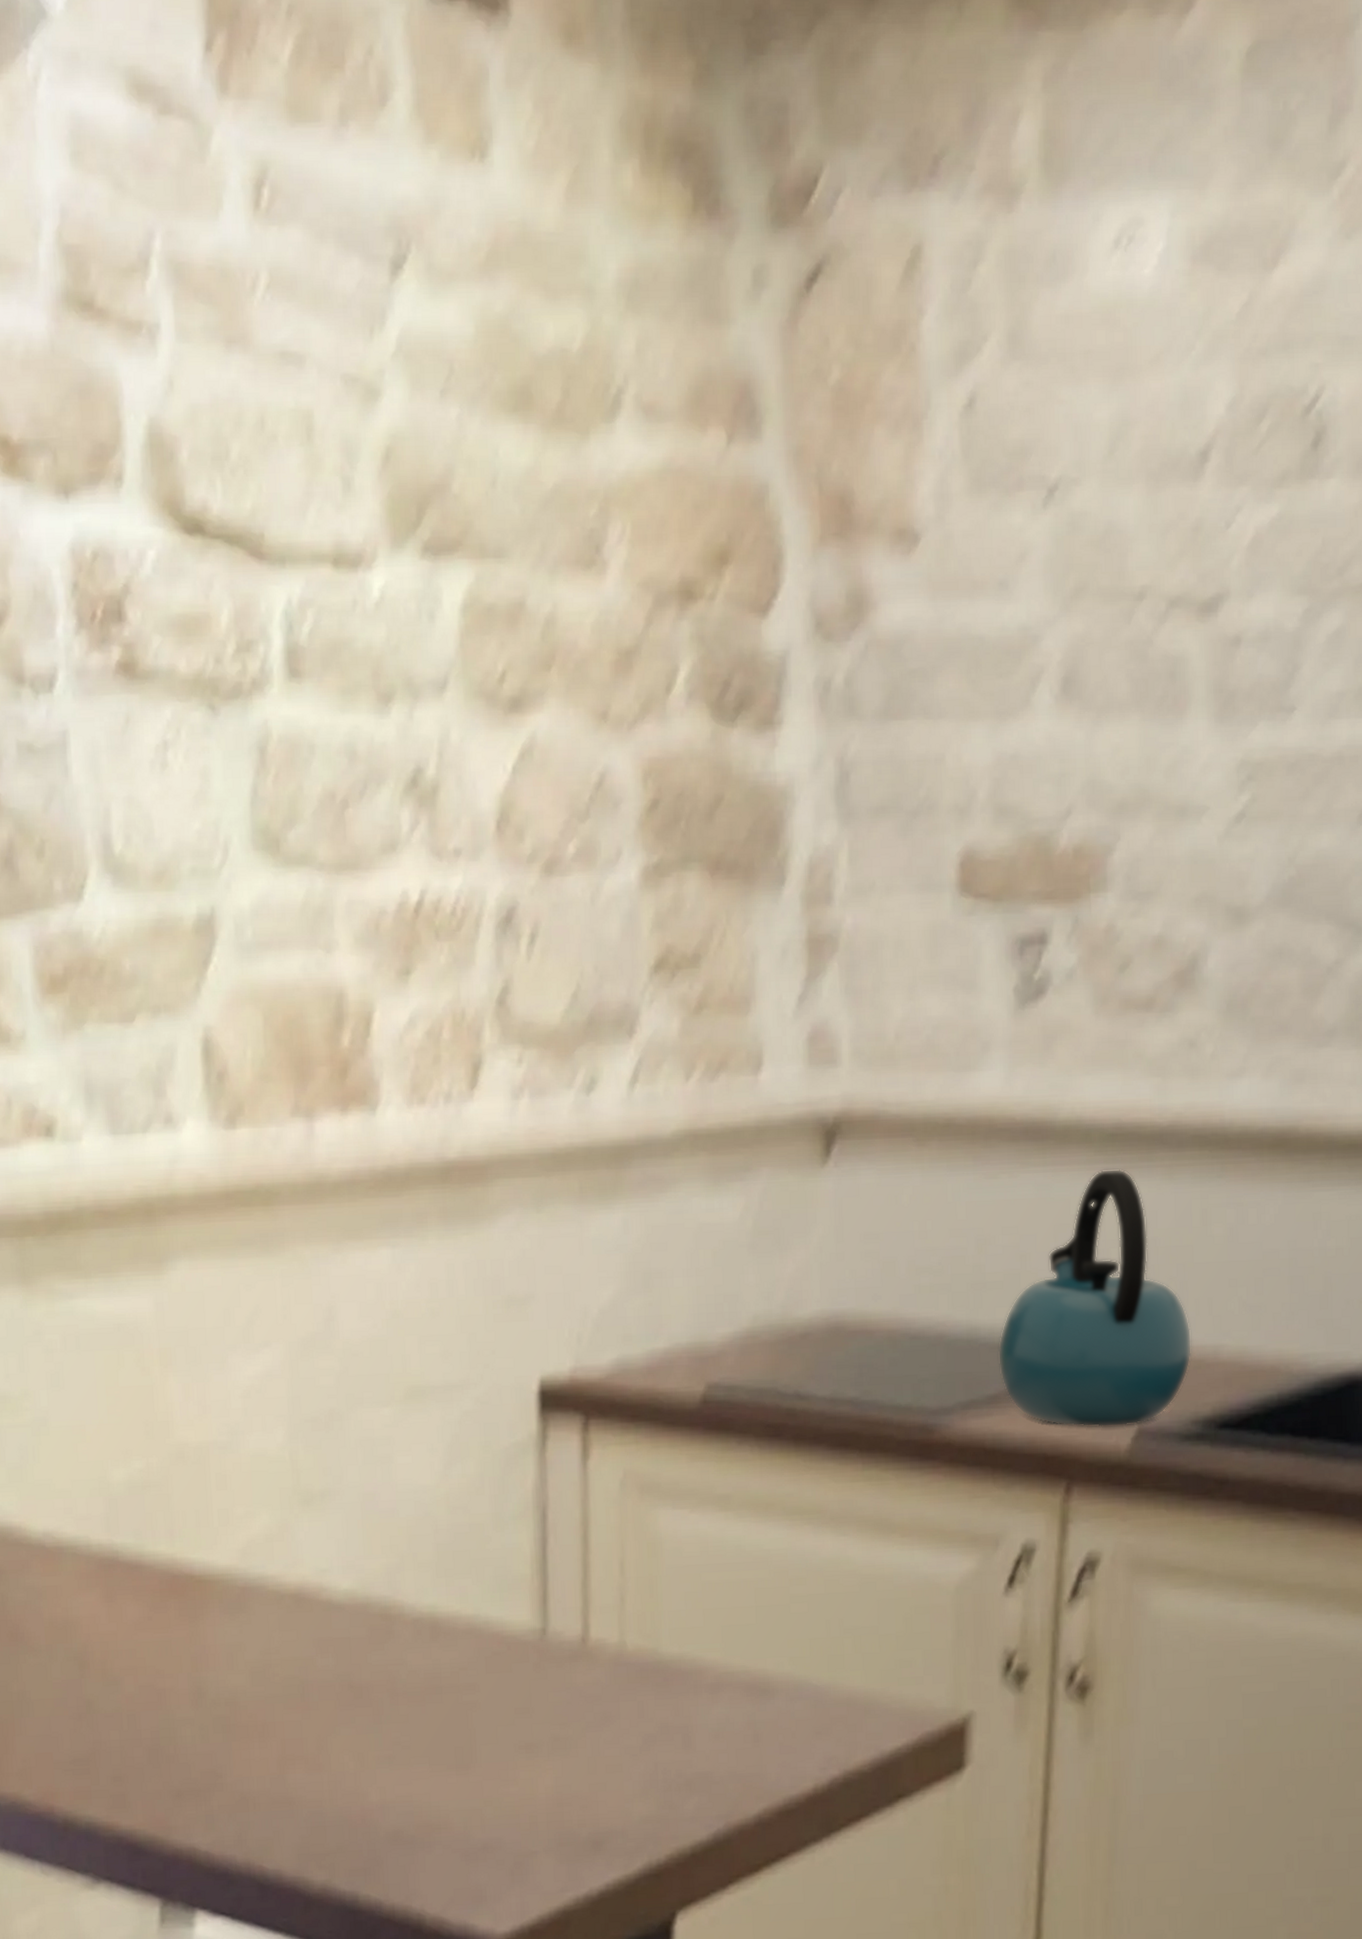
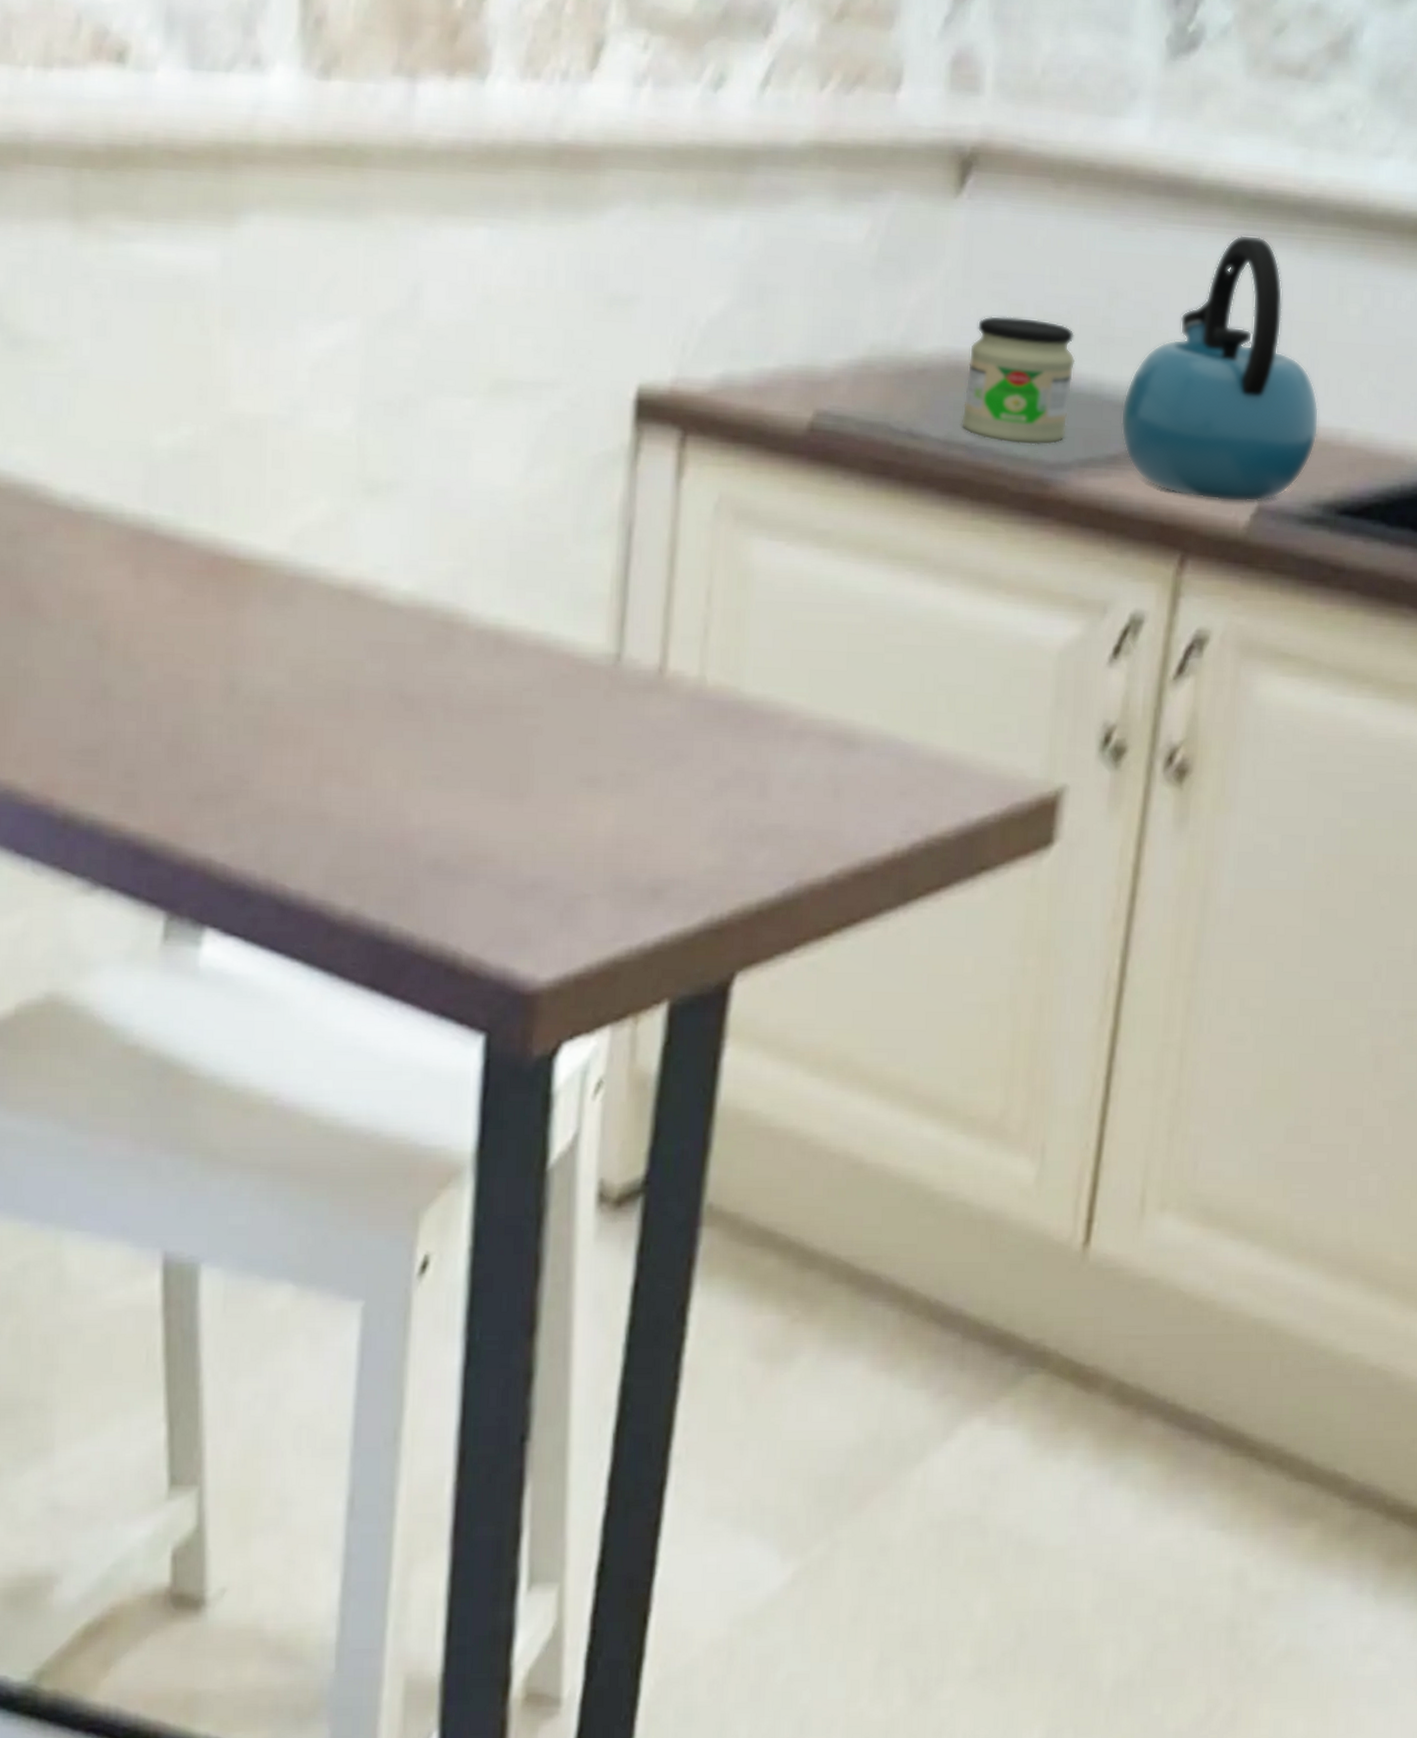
jar: none [844,1273,950,1395] -> present [961,315,1076,446]

